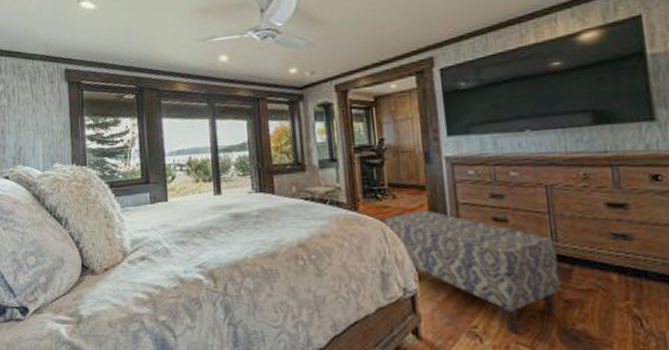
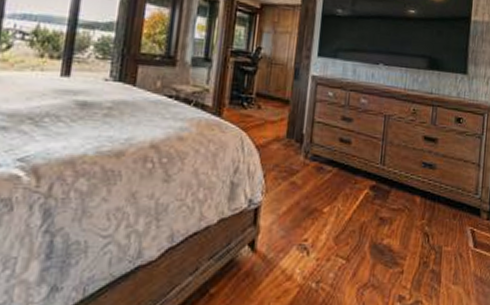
bench: present [384,210,561,334] -> none [244,123,383,247]

